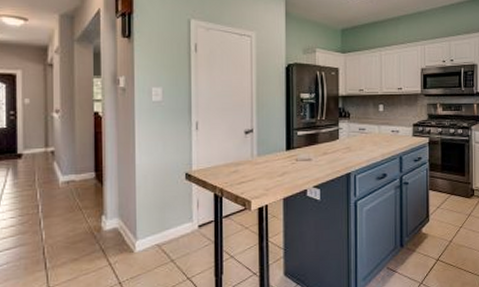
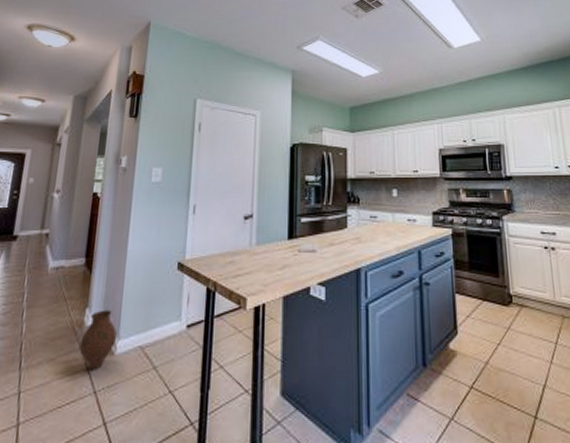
vase: none [101,216,135,266] -> present [79,309,118,371]

